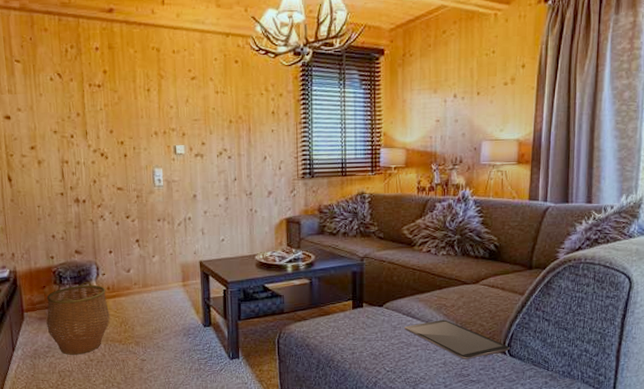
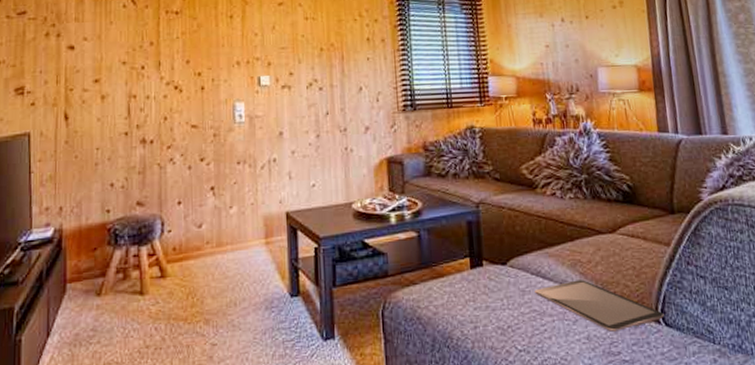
basket: present [46,282,111,355] -> none [94,242,175,340]

